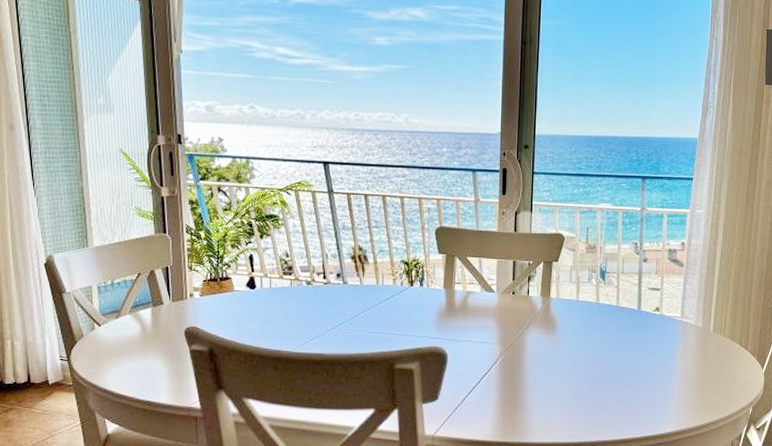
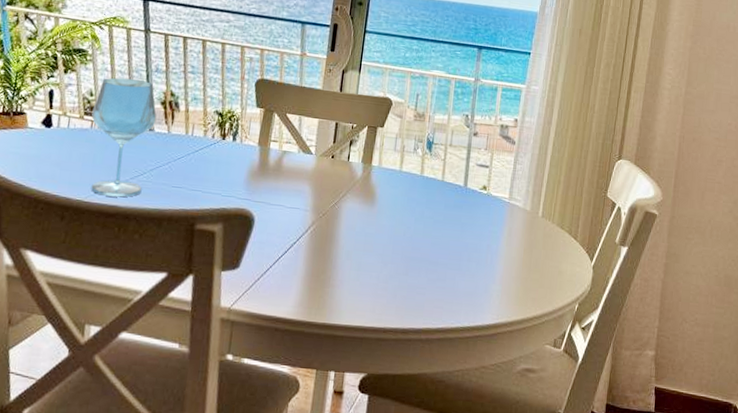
wine glass: none [290,237,349,346] -> present [91,77,157,198]

